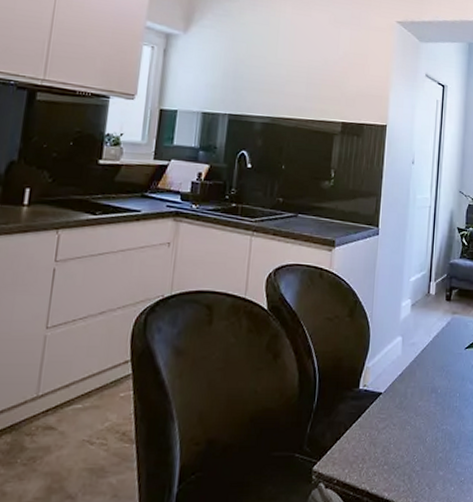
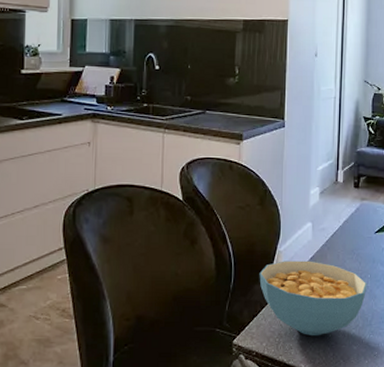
cereal bowl: none [344,378,456,461] -> present [259,260,367,336]

